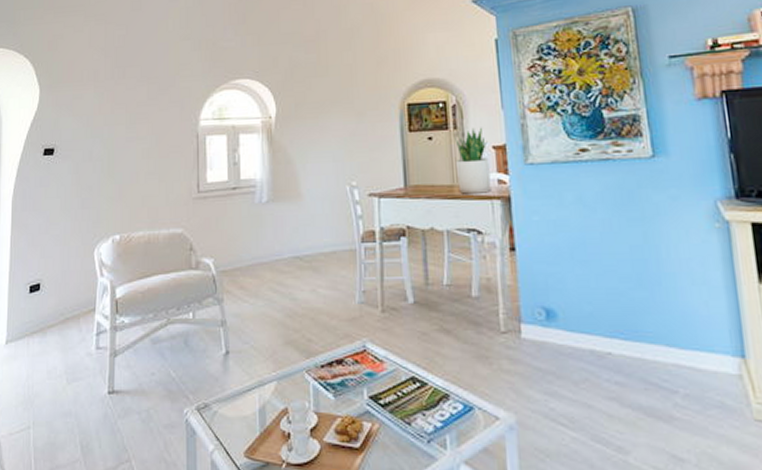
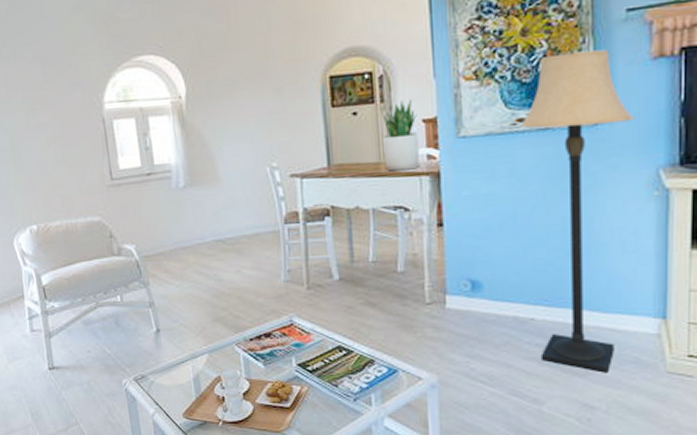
lamp: none [583,89,697,419] -> present [520,49,635,373]

